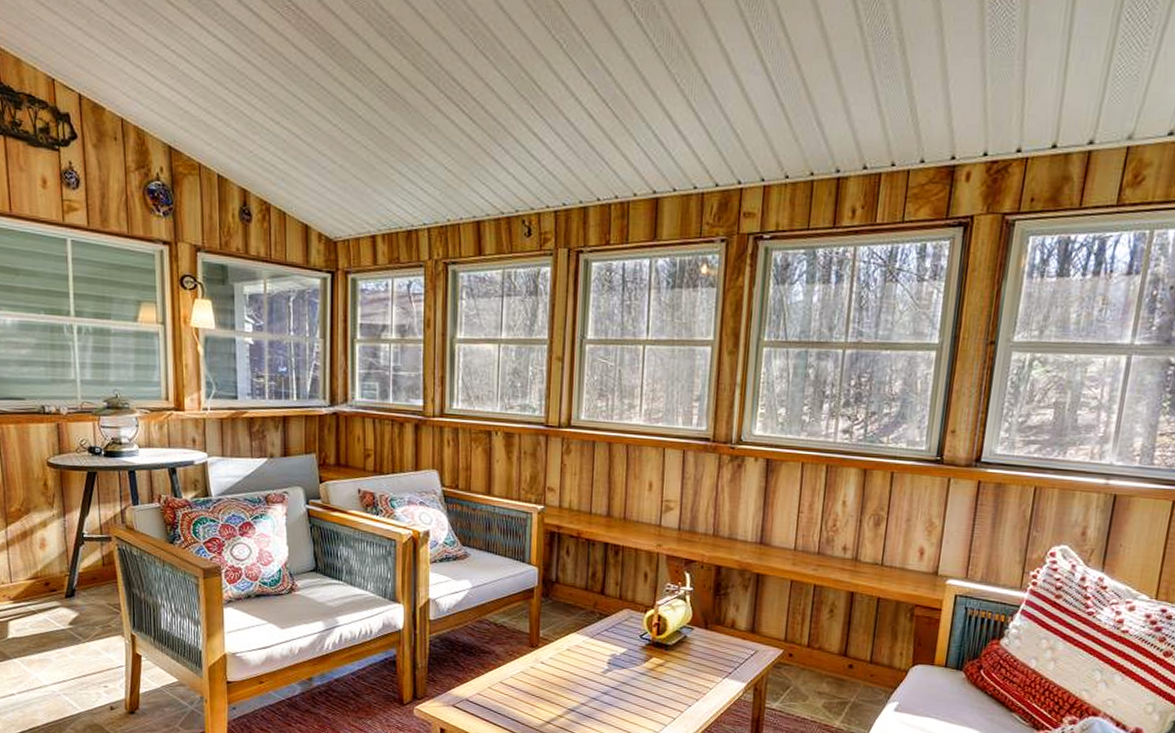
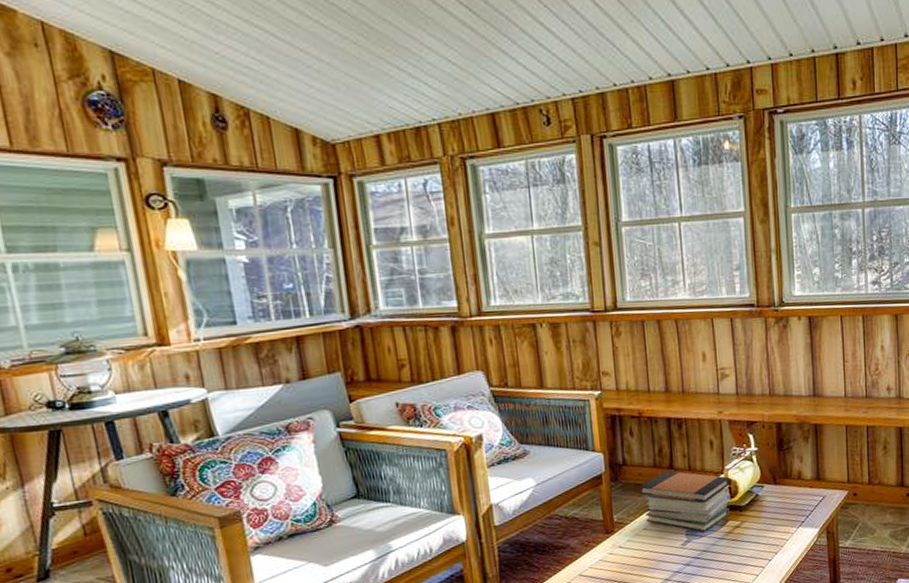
book stack: none [568,595,660,664] -> present [639,470,731,532]

